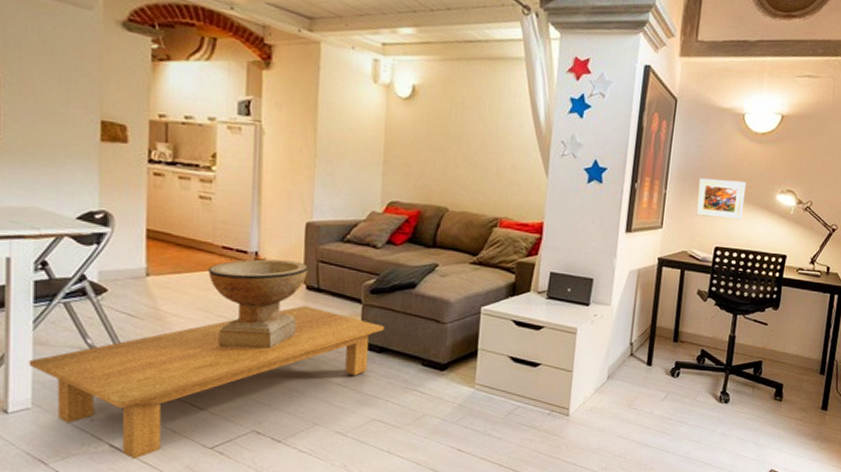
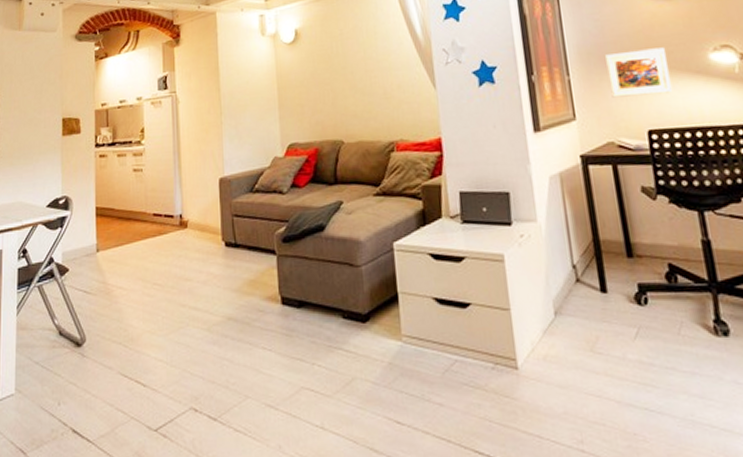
coffee table: present [28,305,385,460] -> none [13,263,301,446]
decorative bowl: present [208,259,308,350] -> none [144,219,225,317]

